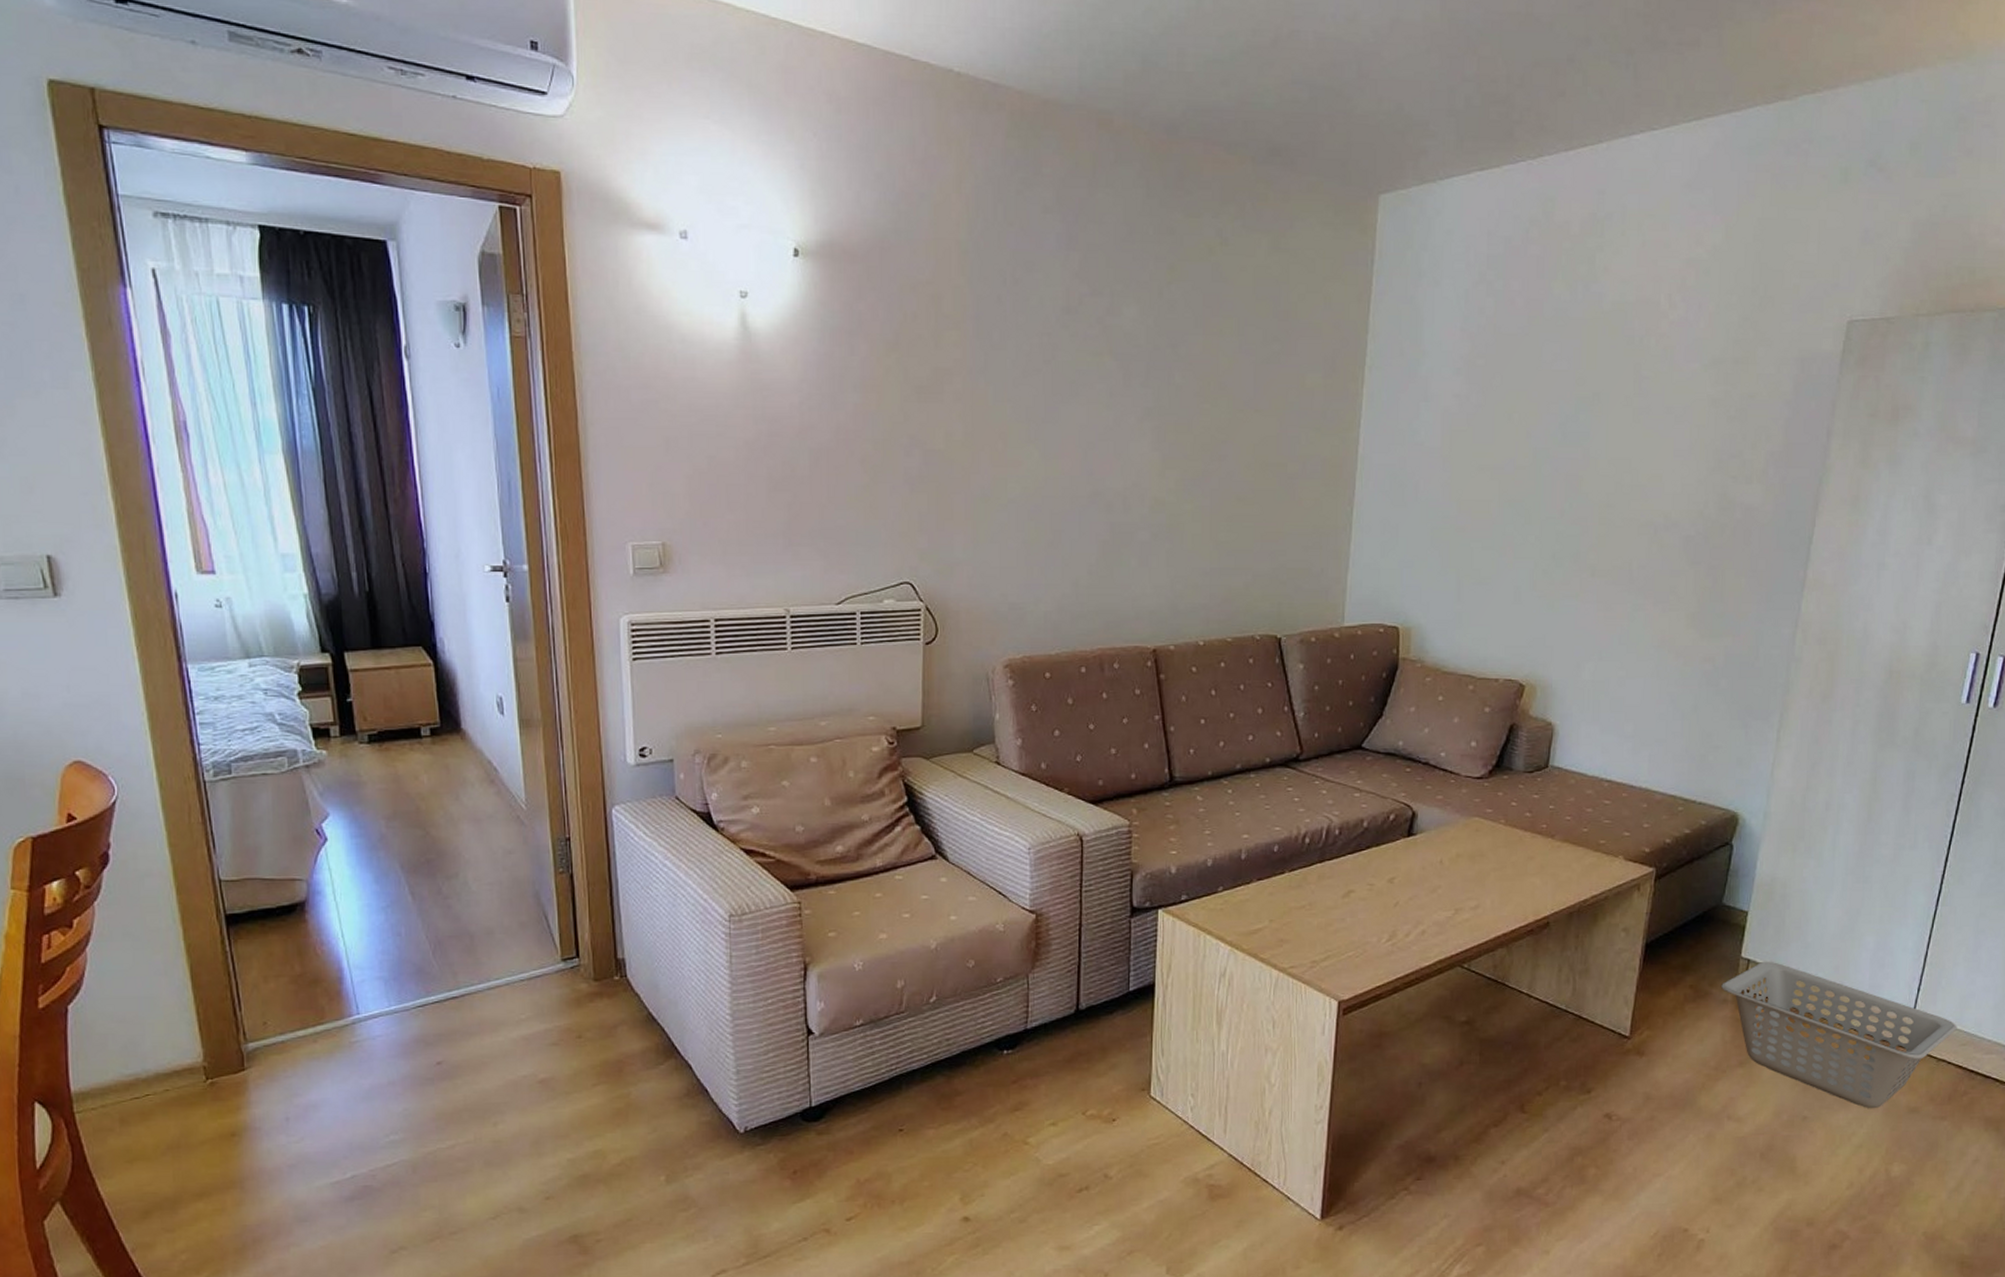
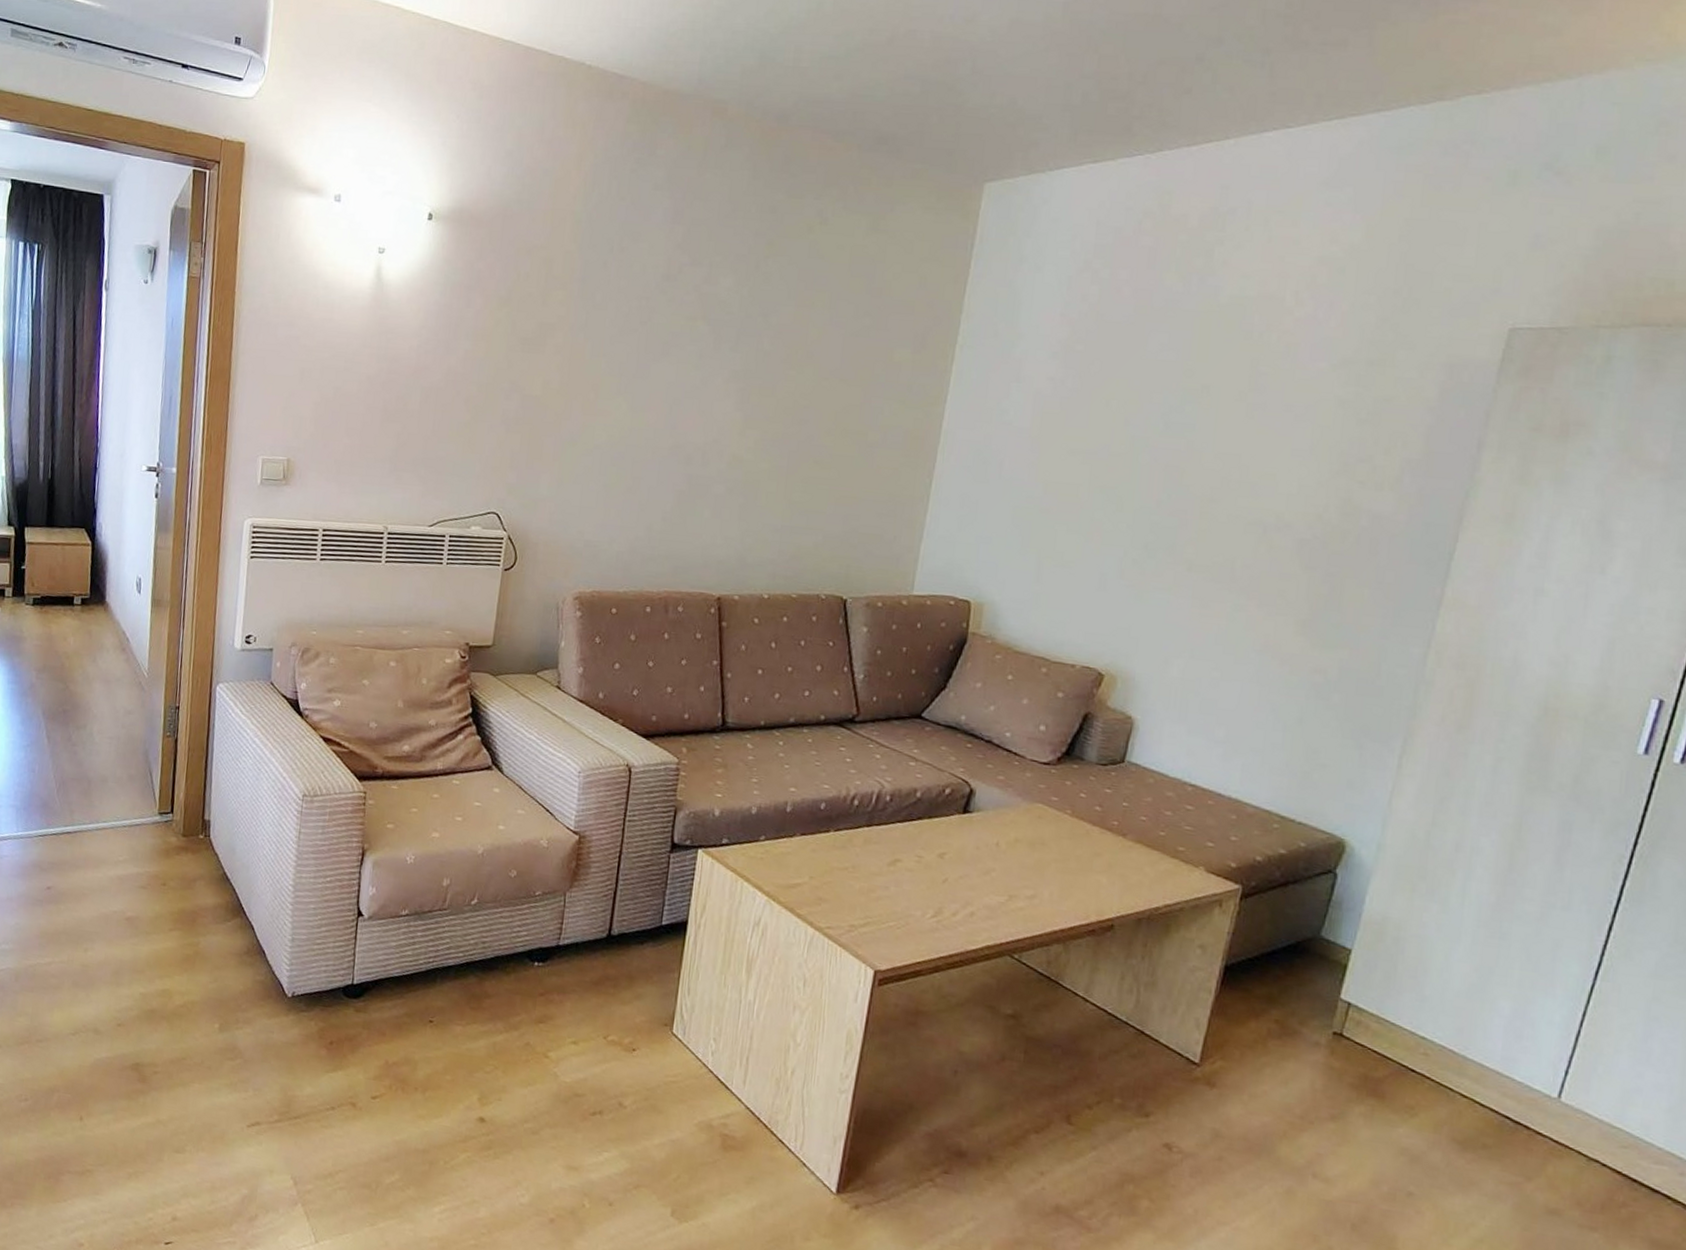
laundry basket: present [1721,961,1957,1109] -> none [1314,1007,1617,1201]

